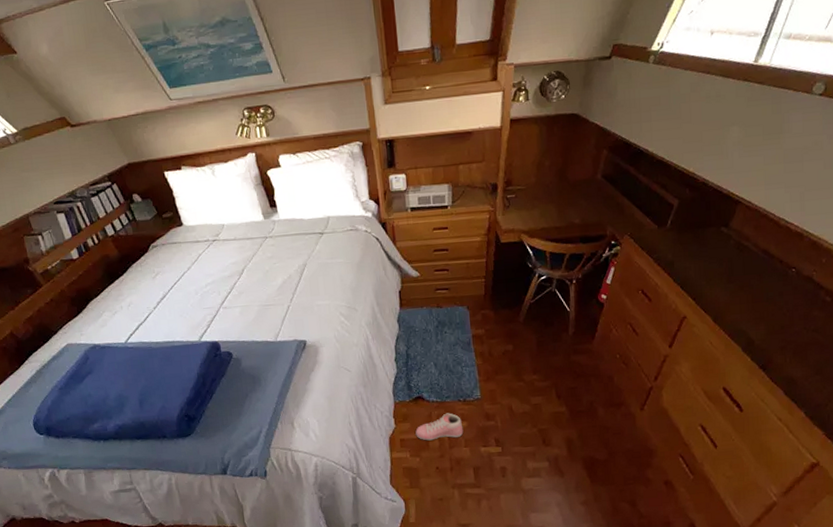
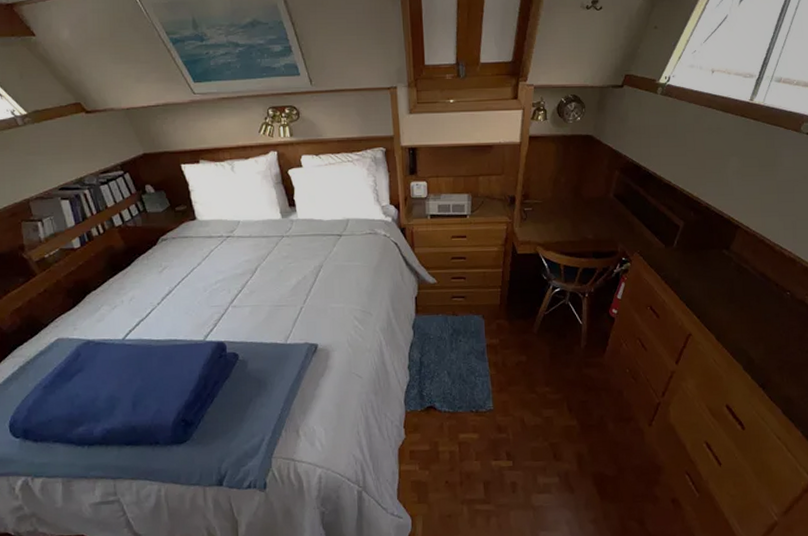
sneaker: present [415,413,464,441] -> none [426,424,475,453]

